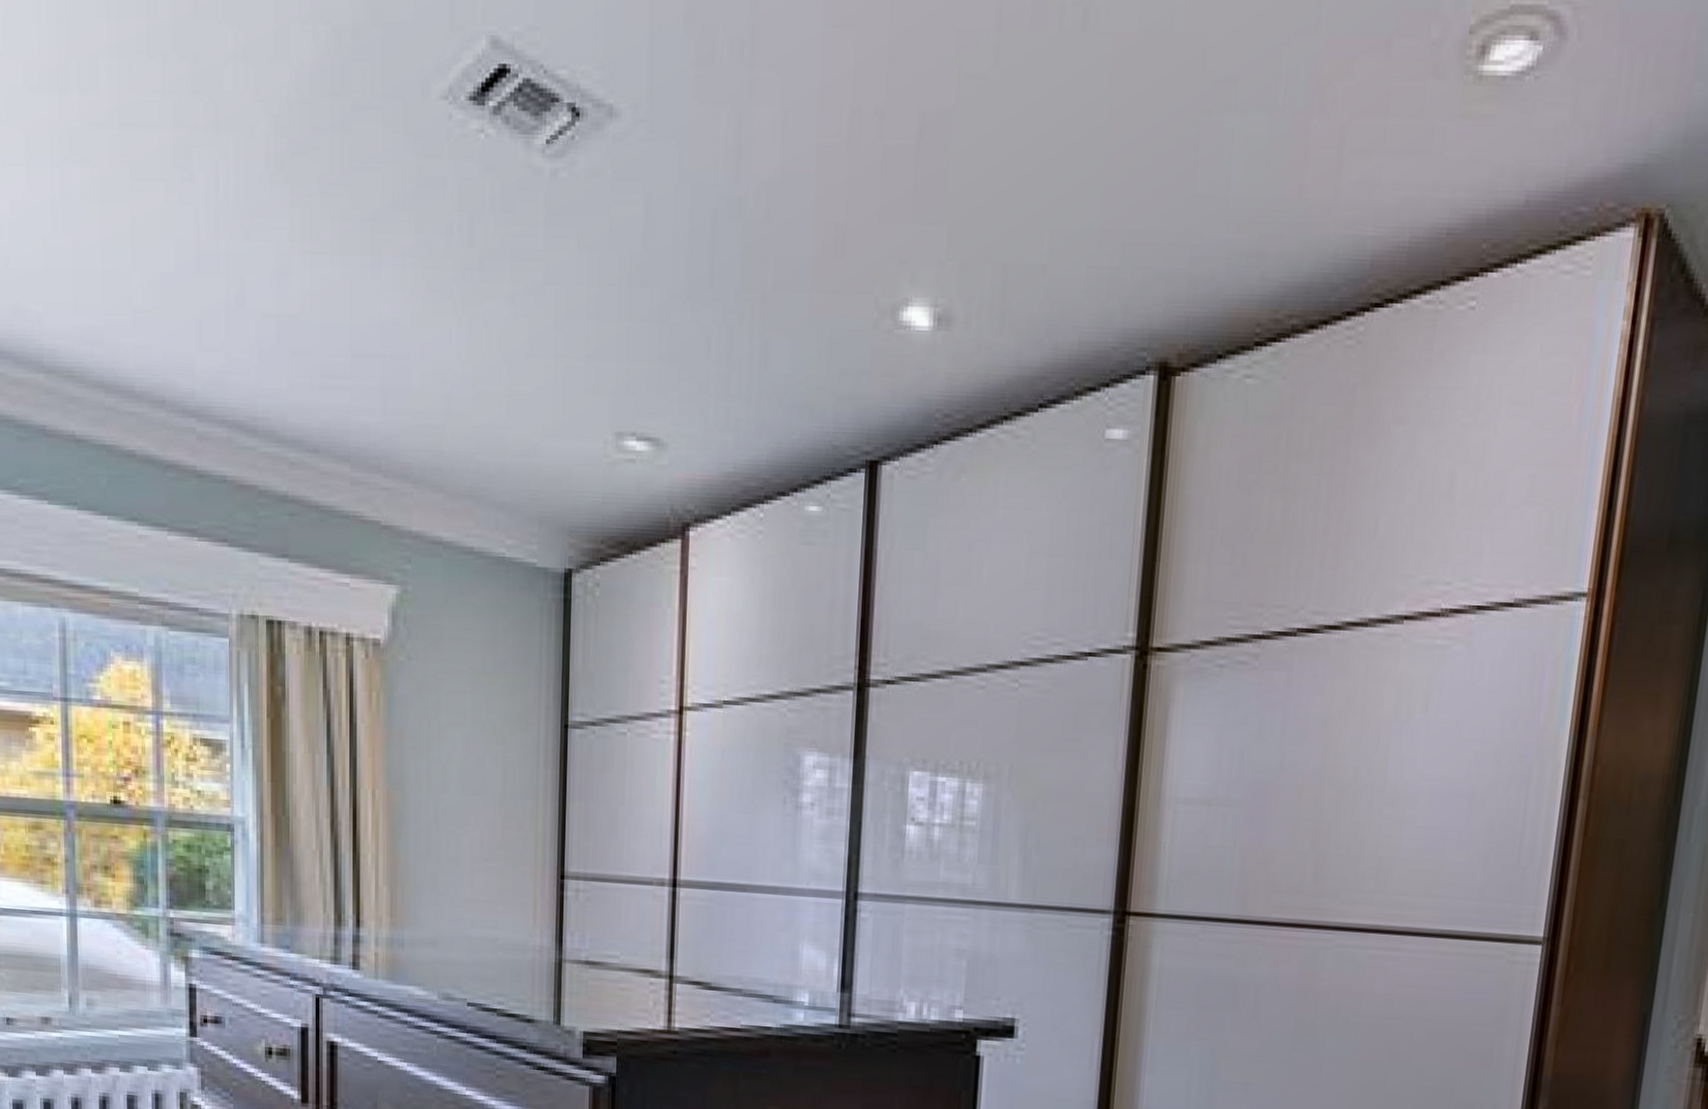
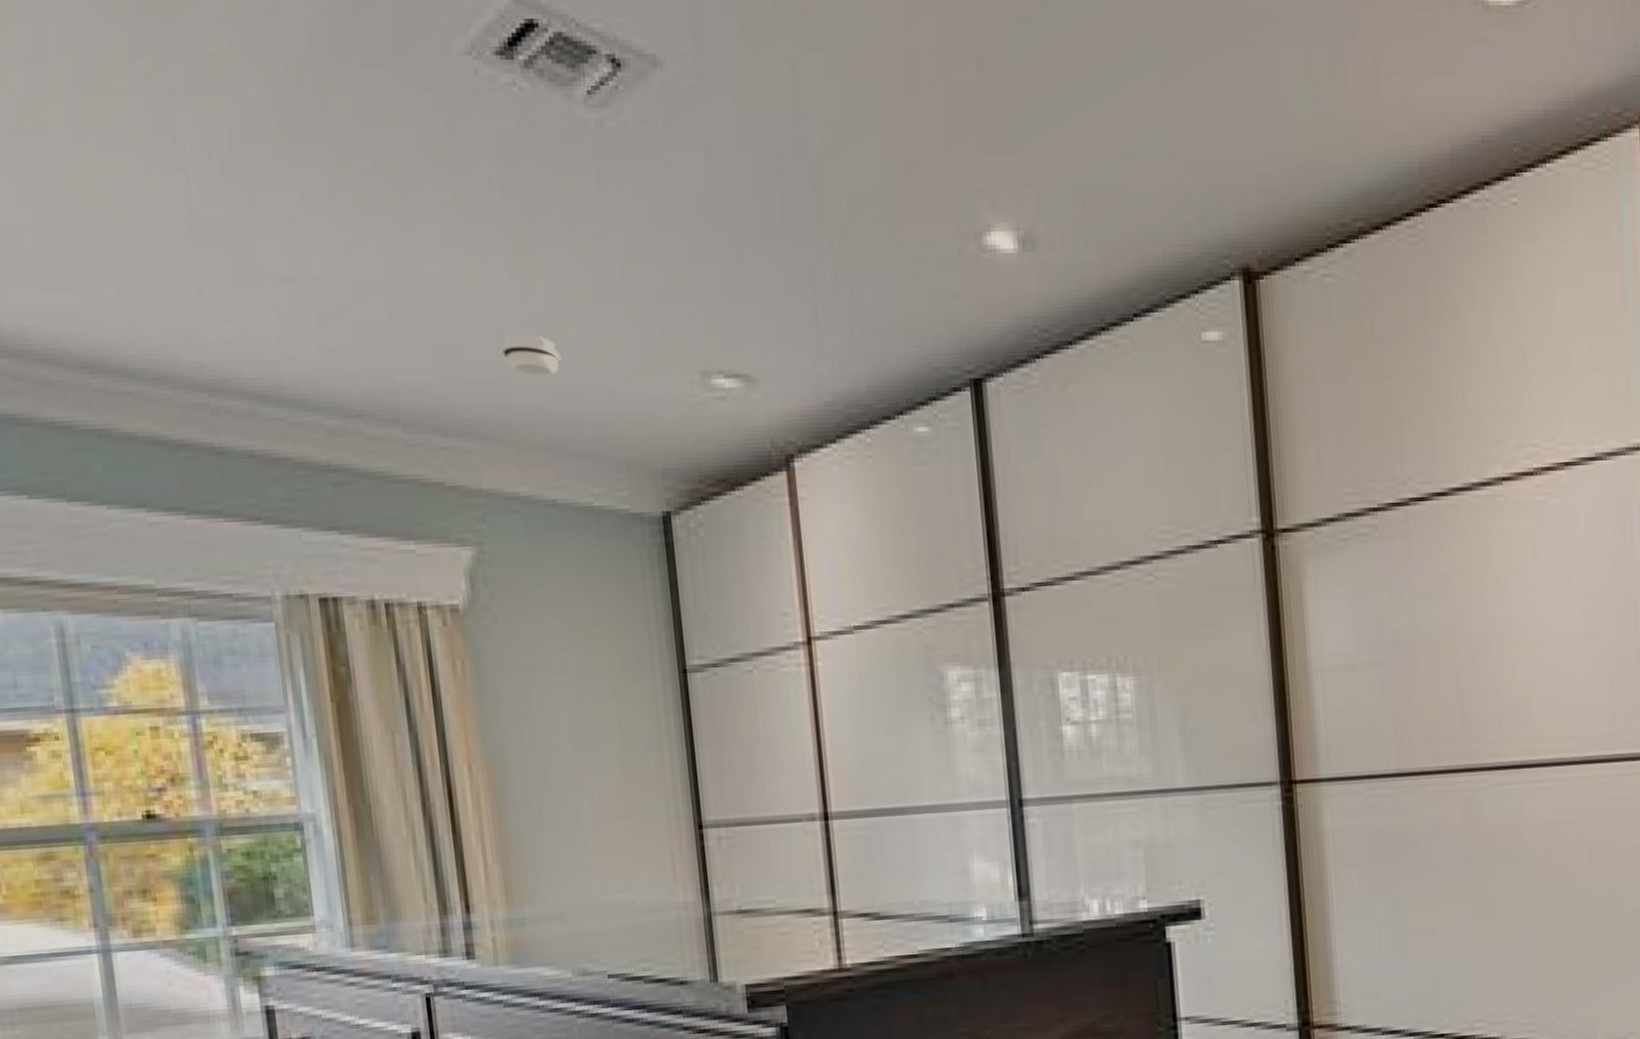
smoke detector: none [443,381,493,426] -> present [502,333,561,377]

